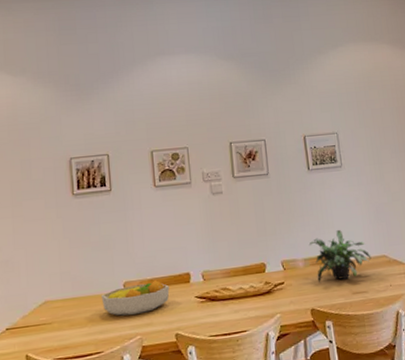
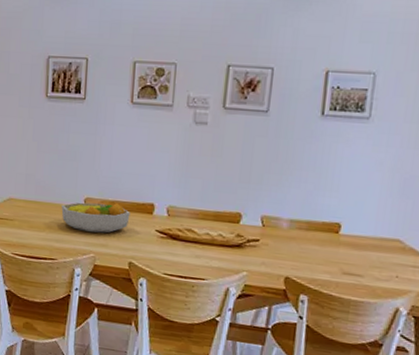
potted plant: present [308,229,371,284] -> none [300,195,380,256]

